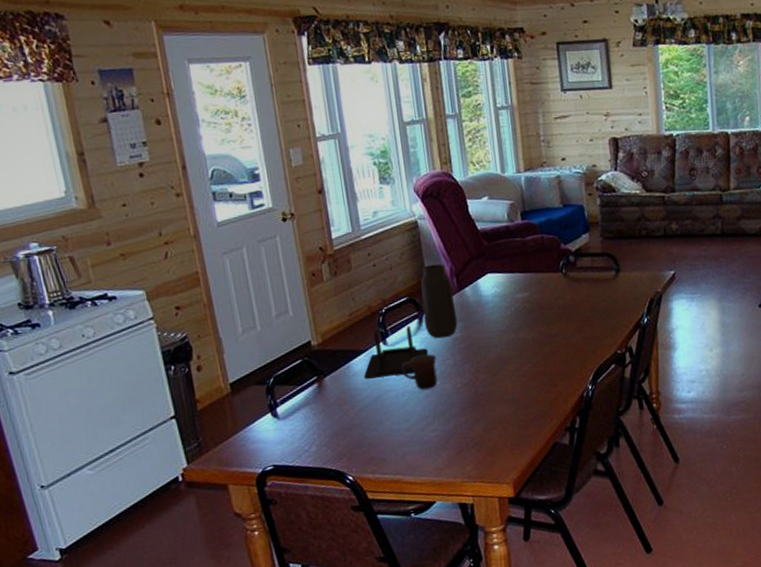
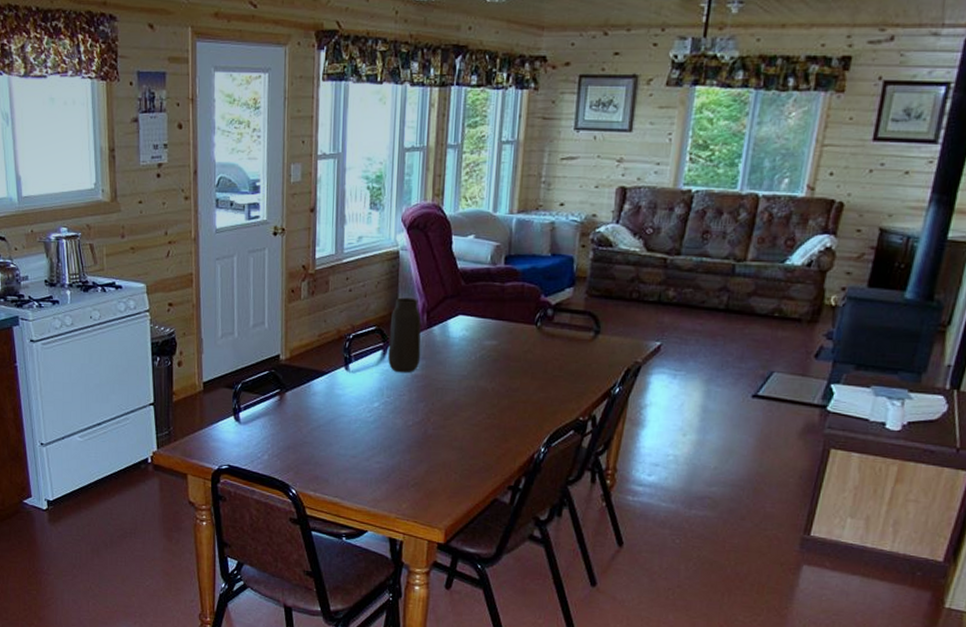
napkin holder: present [363,325,429,379] -> none [321,354,387,403]
mug: present [401,354,438,390] -> none [358,386,393,421]

